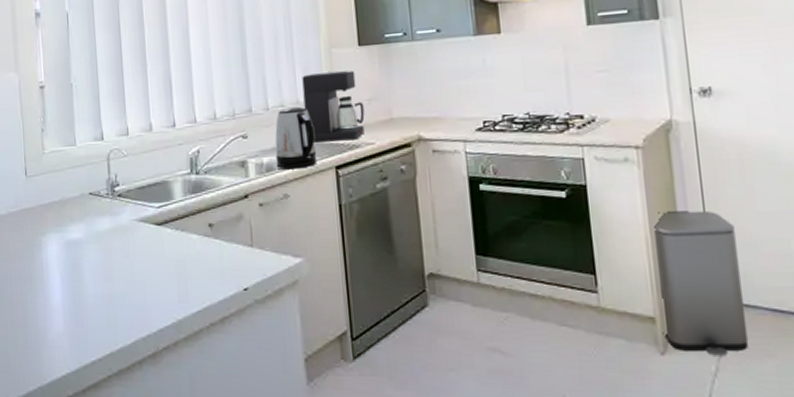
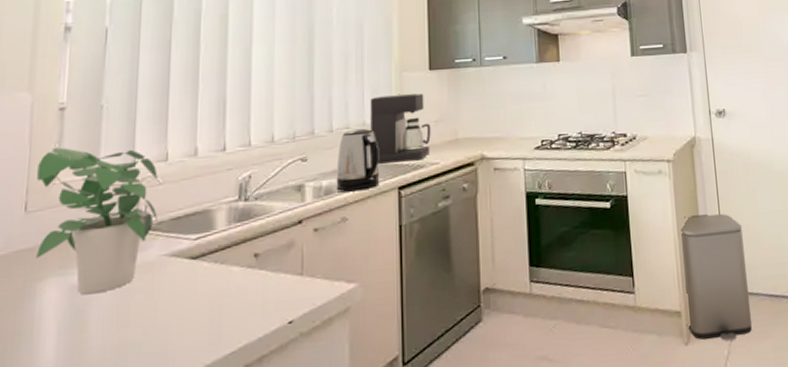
potted plant: none [30,121,126,250] -> present [36,147,158,295]

